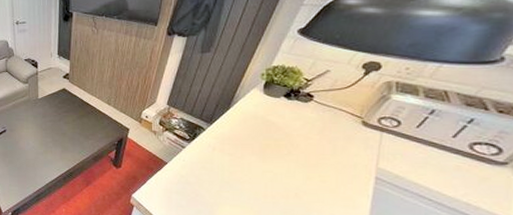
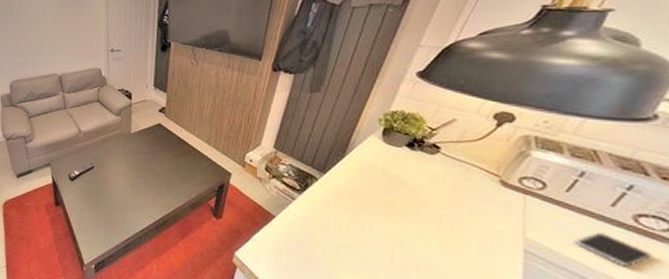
smartphone: none [419,160,480,186] -> present [576,232,653,268]

